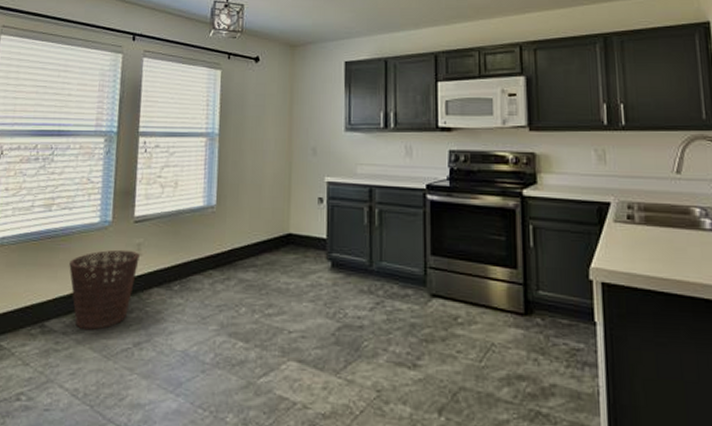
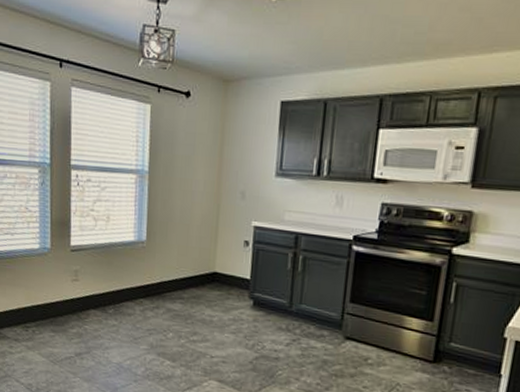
basket: present [69,249,140,330] -> none [16,274,77,340]

